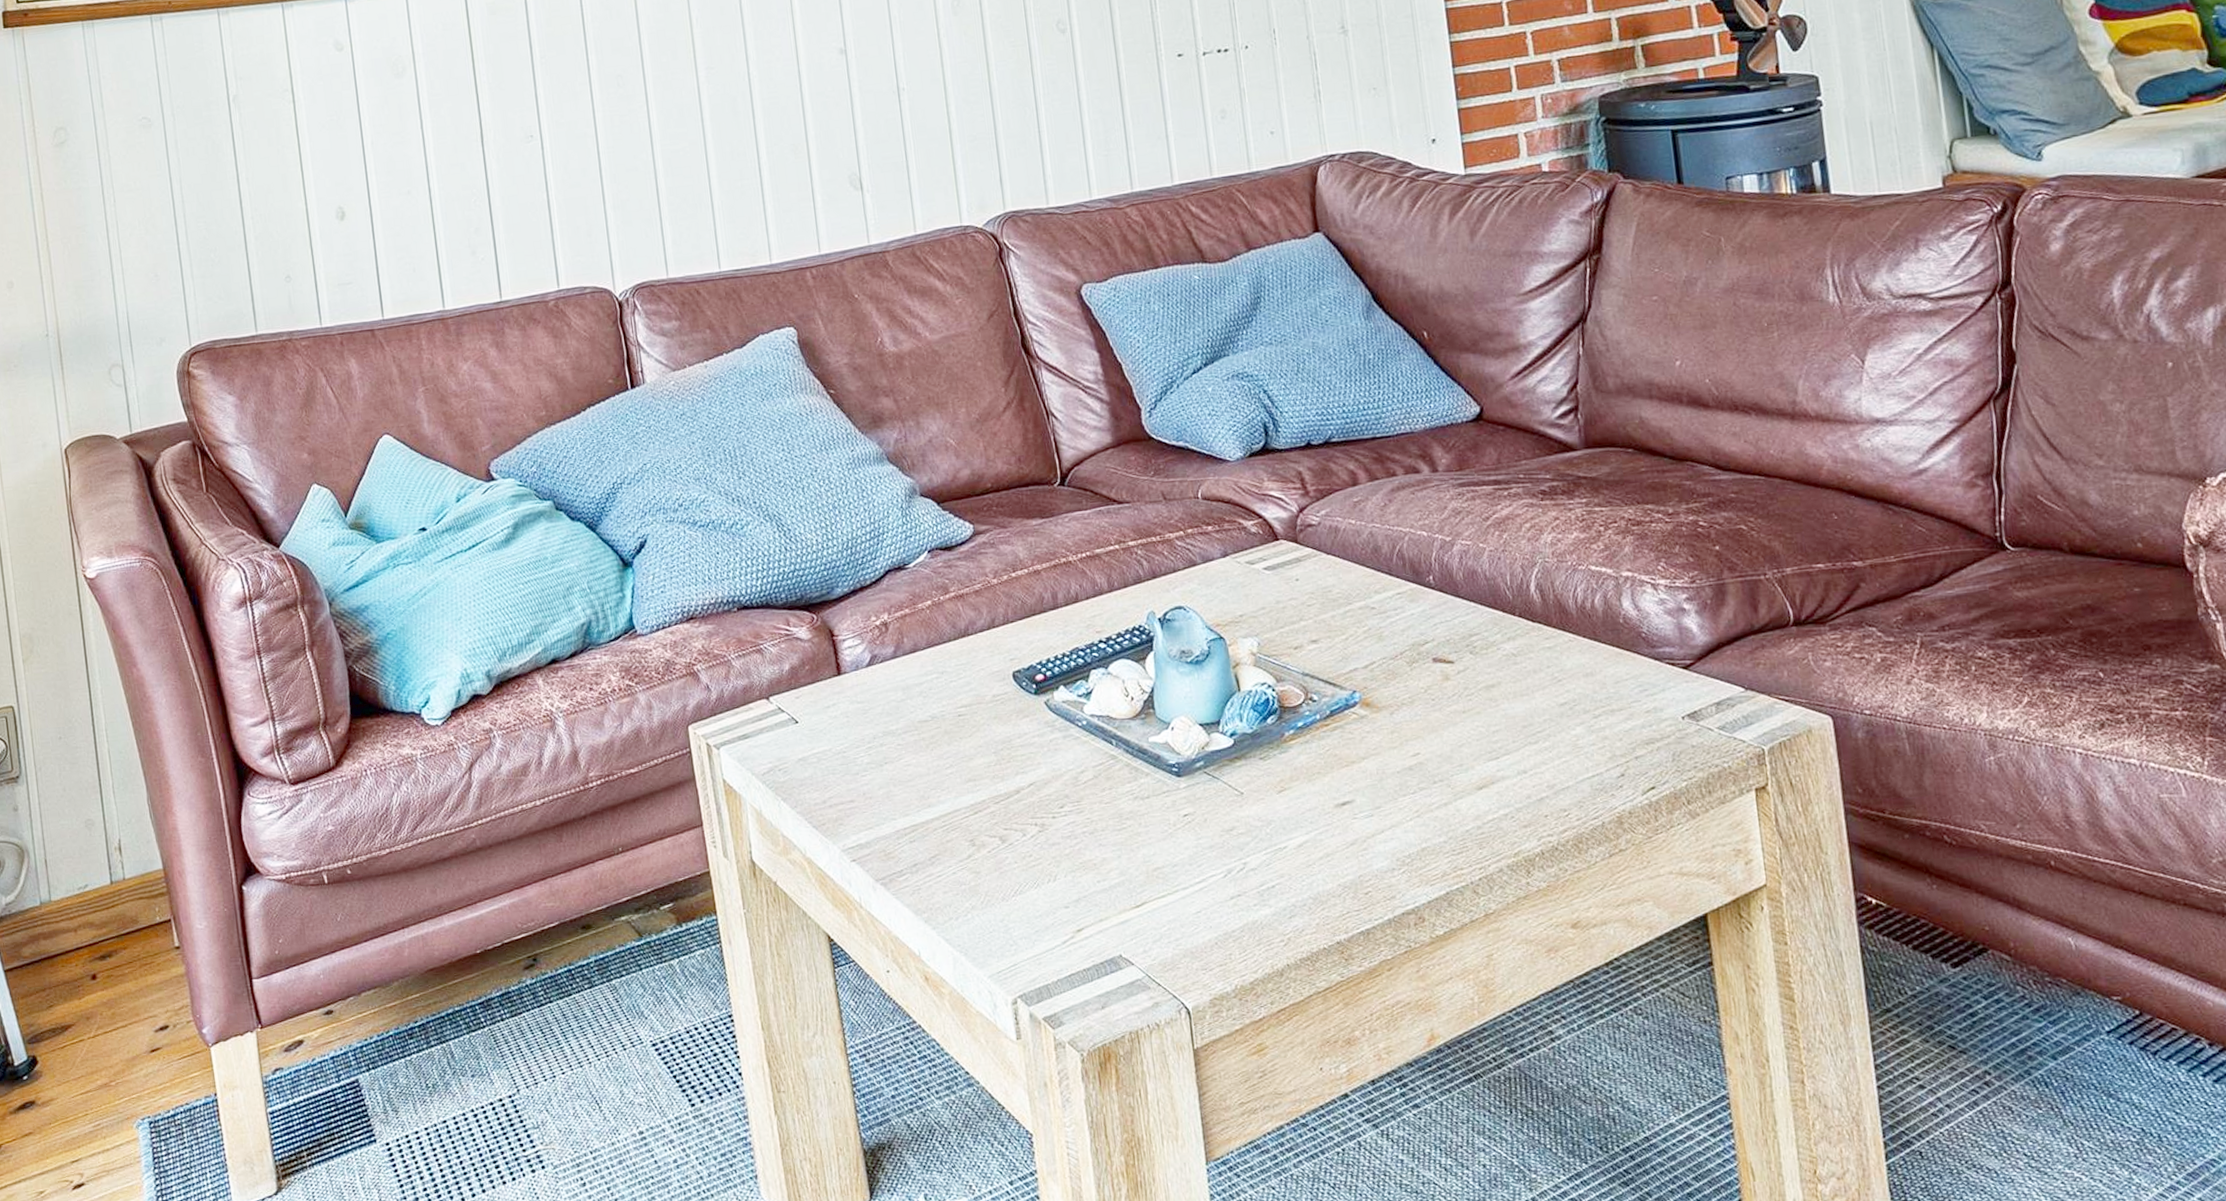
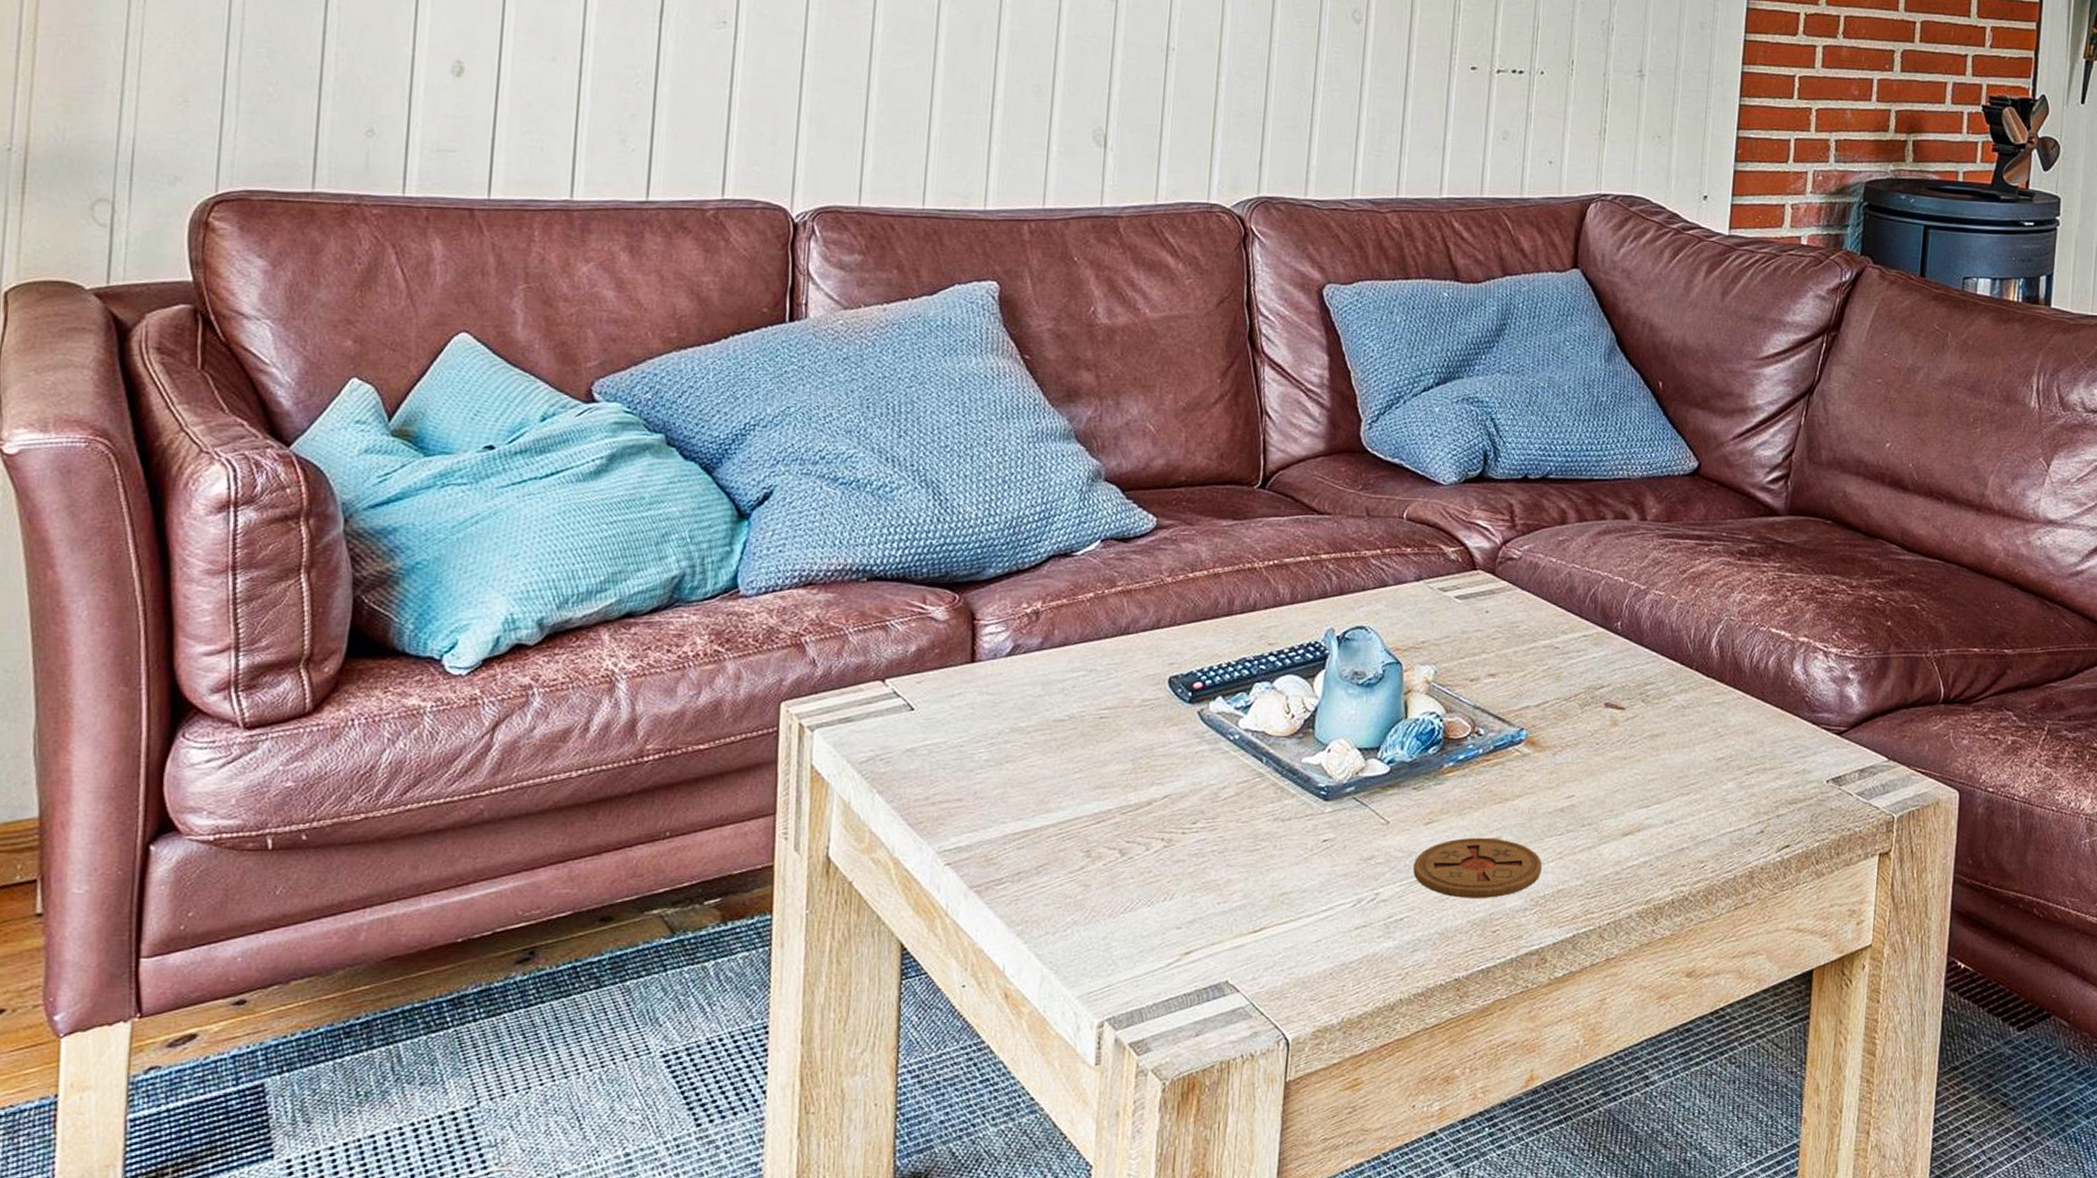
coaster: none [1274,801,1402,863] -> present [1413,837,1542,898]

